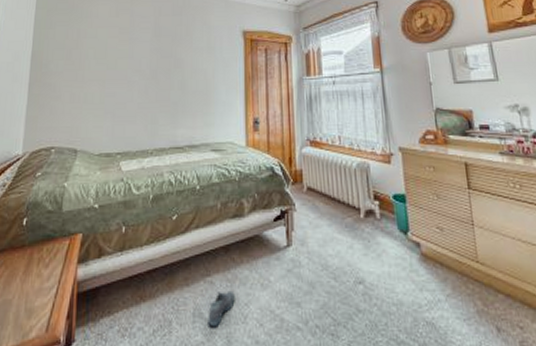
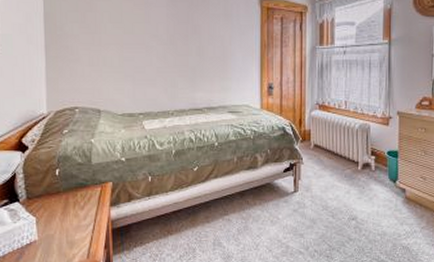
shoe: present [208,292,235,328] -> none [226,227,249,253]

